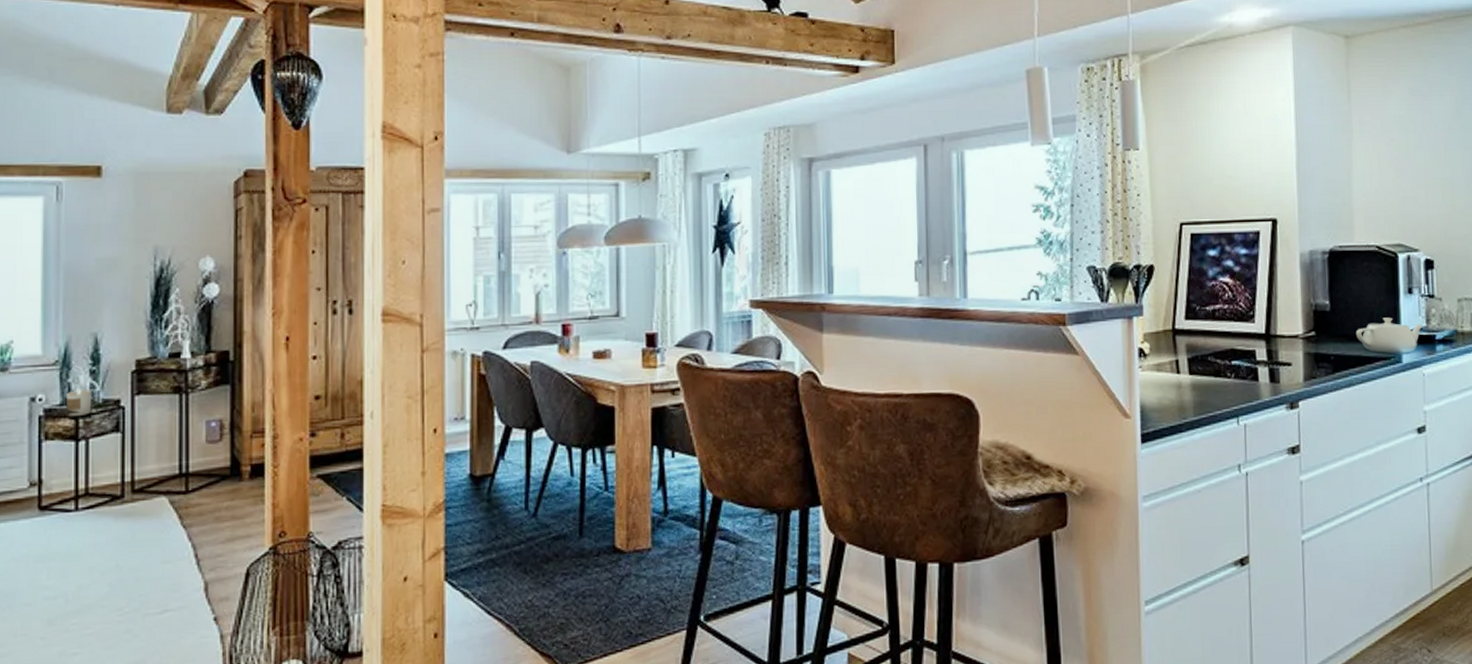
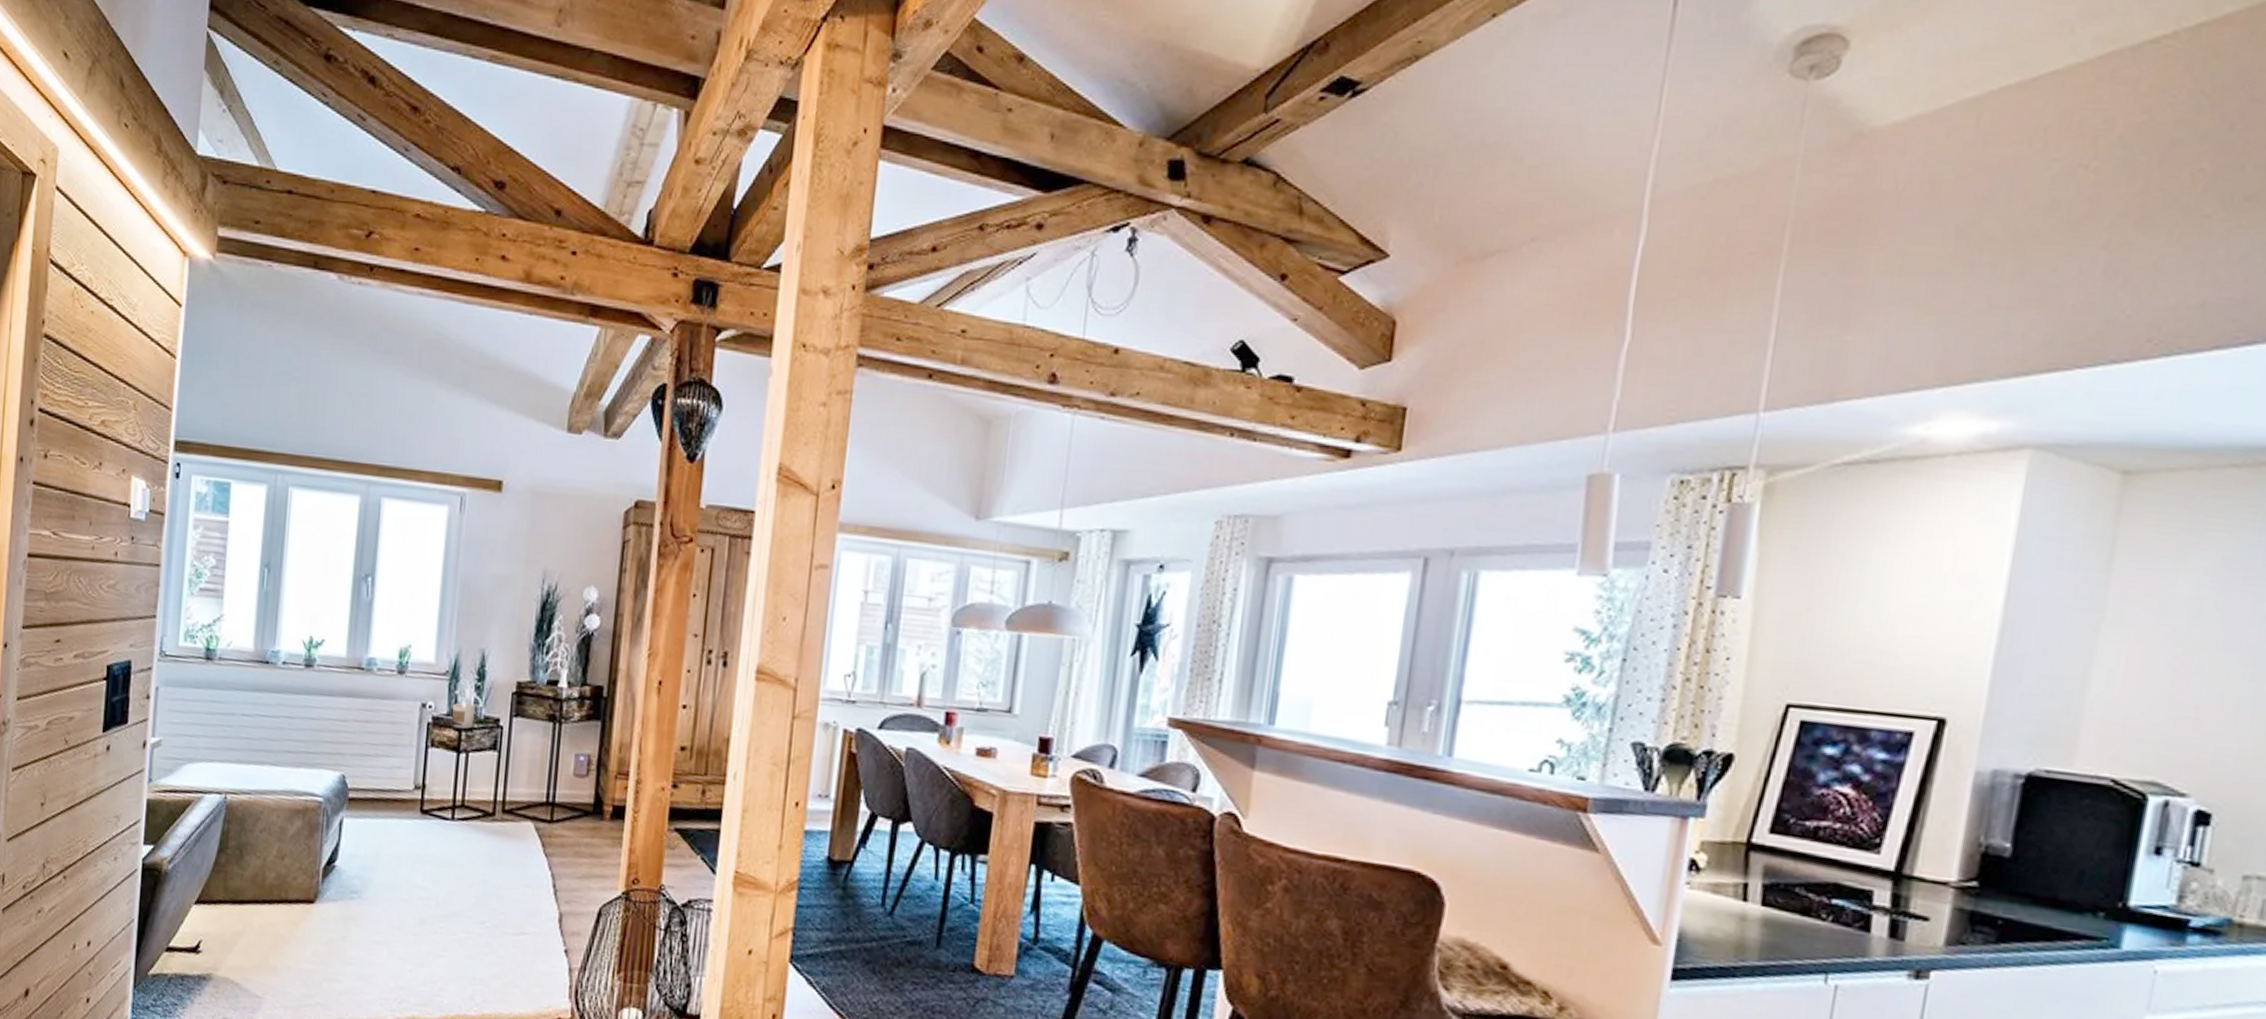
teapot: present [1355,317,1424,355] -> none [2047,881,2172,940]

